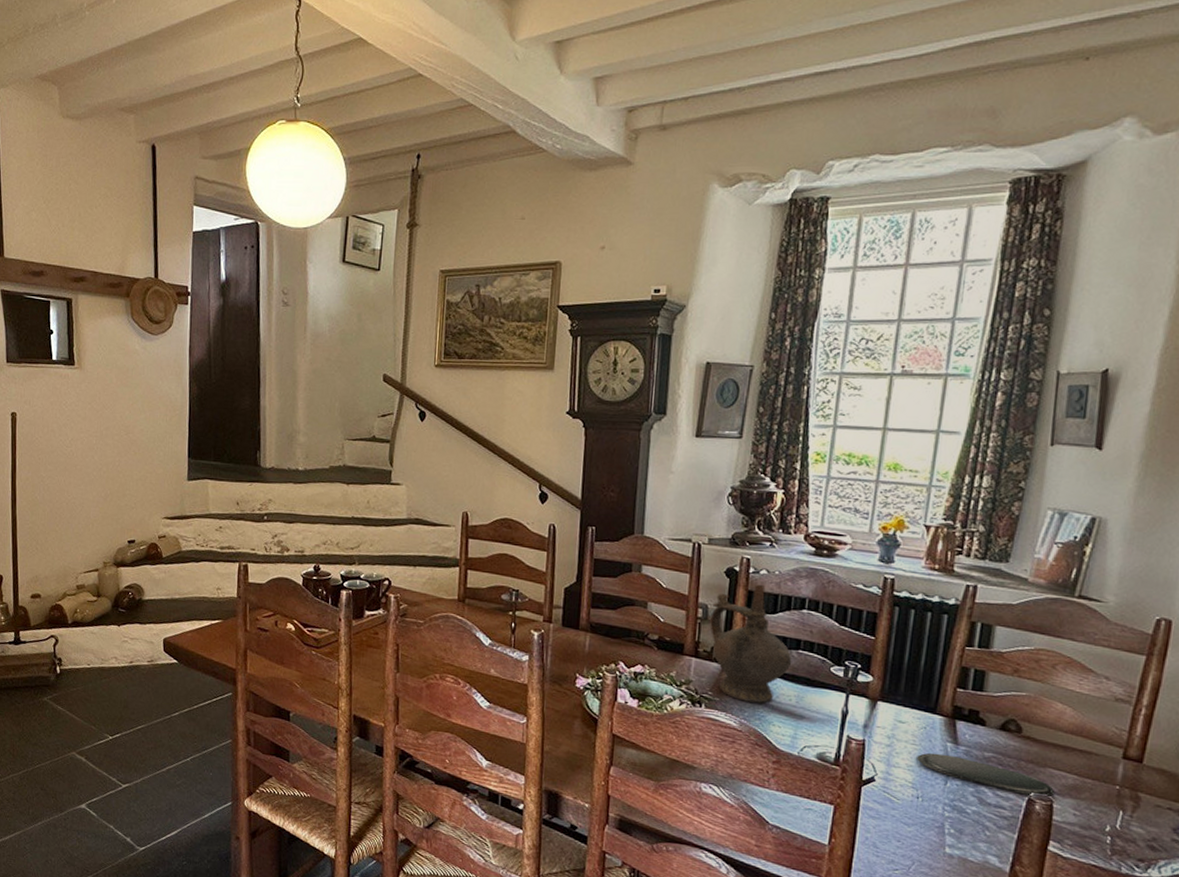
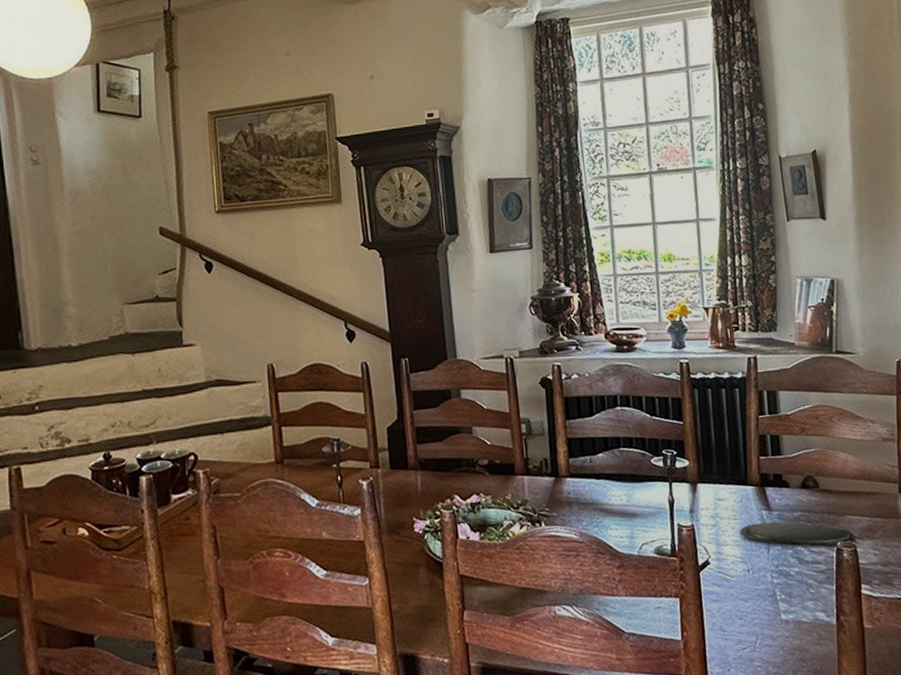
ceremonial vessel: present [710,584,792,703] -> none [533,389,616,511]

